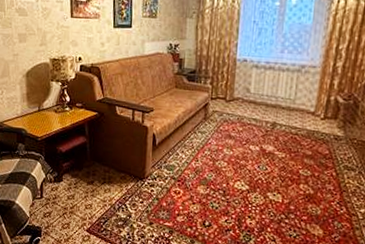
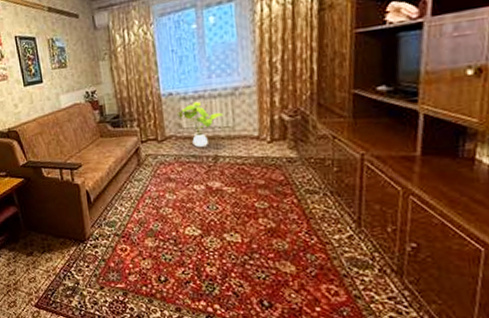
house plant: none [247,71,288,113] -> present [177,101,224,147]

